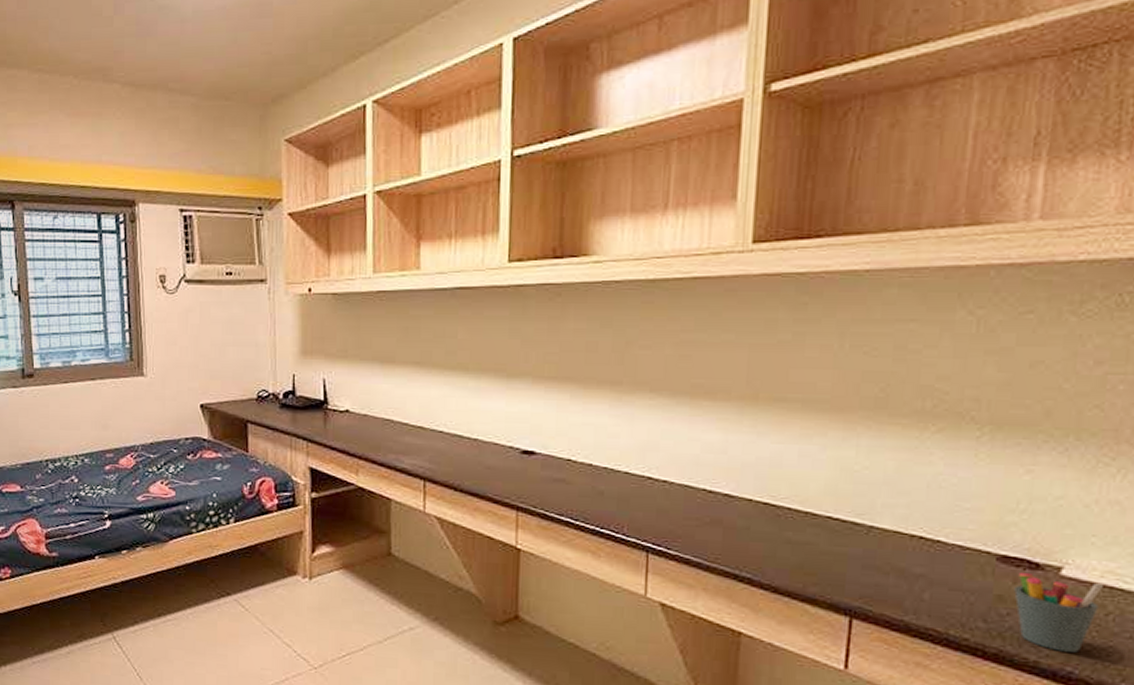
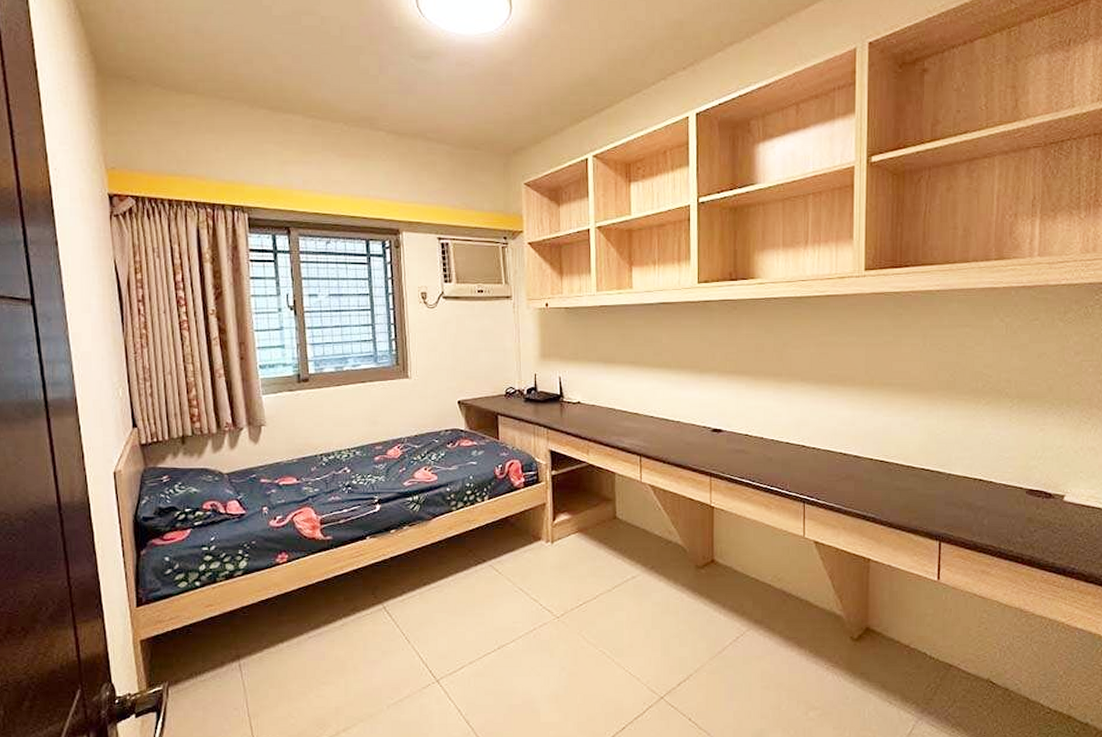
pen holder: present [1014,573,1105,653] -> none [1038,501,1089,554]

